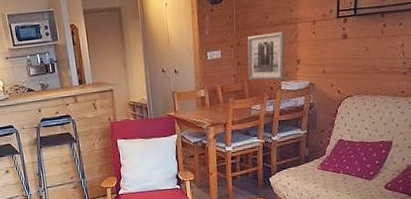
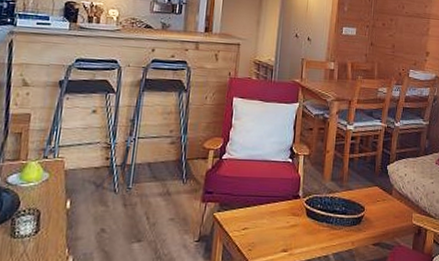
wall art: present [247,31,285,81] -> none [379,21,418,69]

